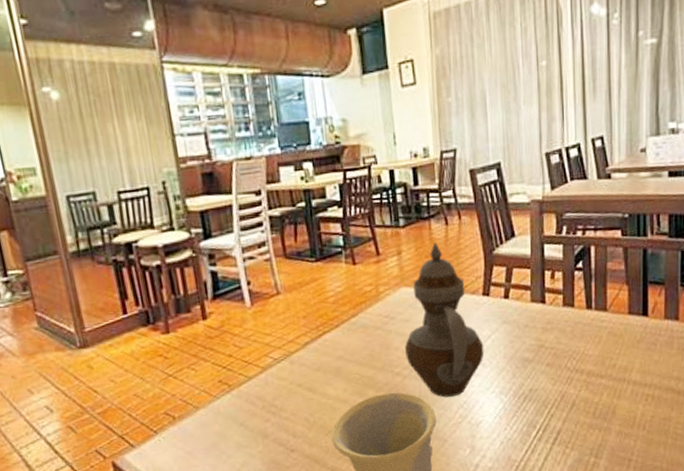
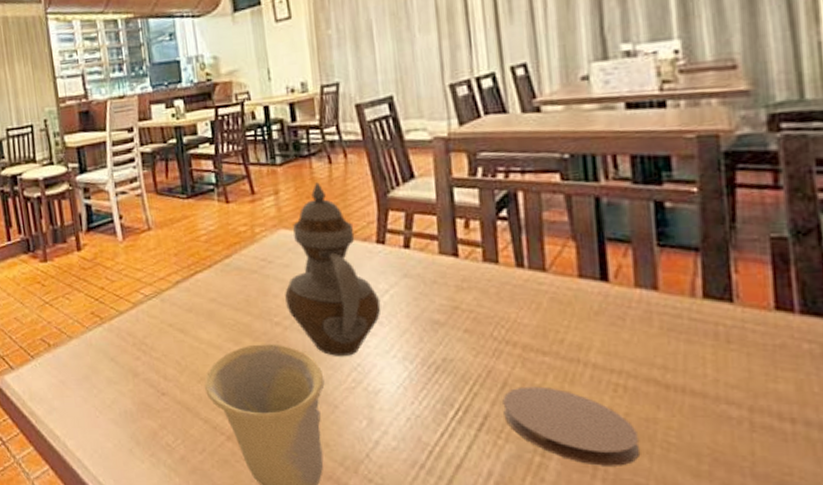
coaster: none [571,403,658,458] -> present [502,386,639,466]

